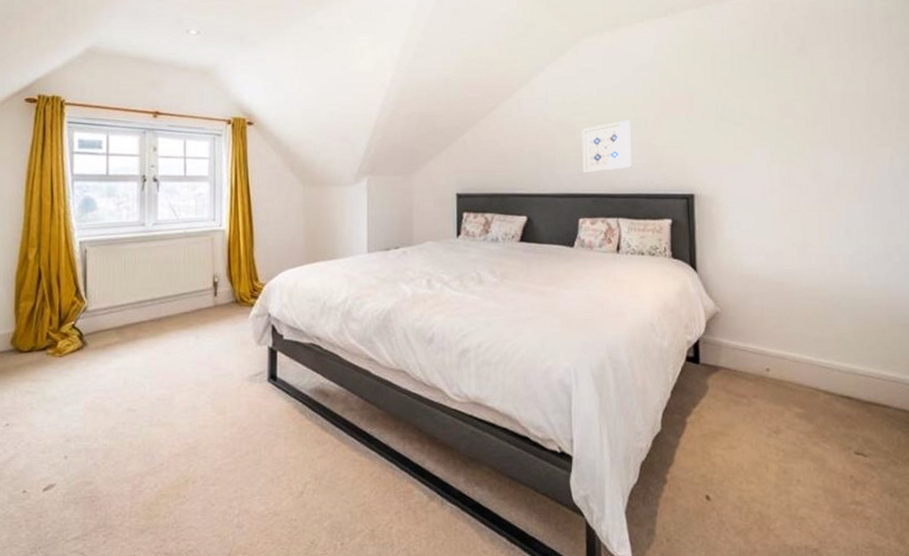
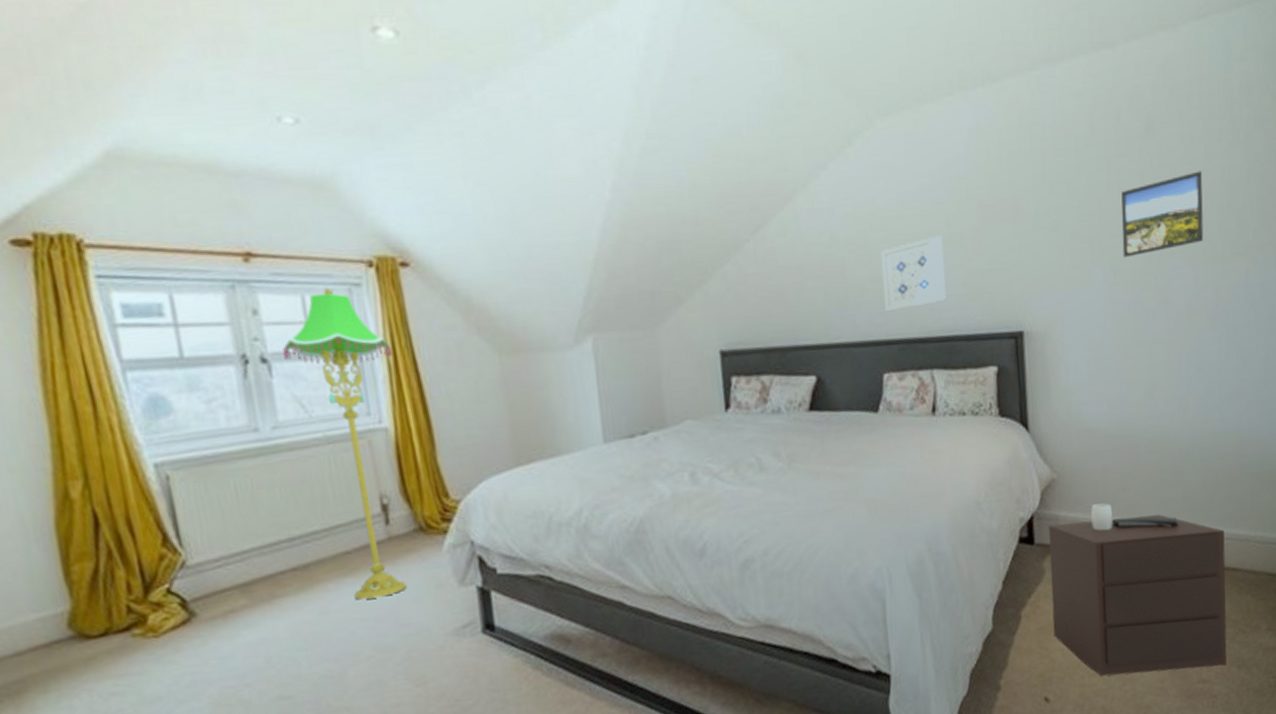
floor lamp: none [168,136,235,347] -> present [283,287,407,600]
nightstand: none [712,336,879,492] -> present [1049,503,1227,677]
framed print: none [778,80,851,143] -> present [1121,171,1204,258]

